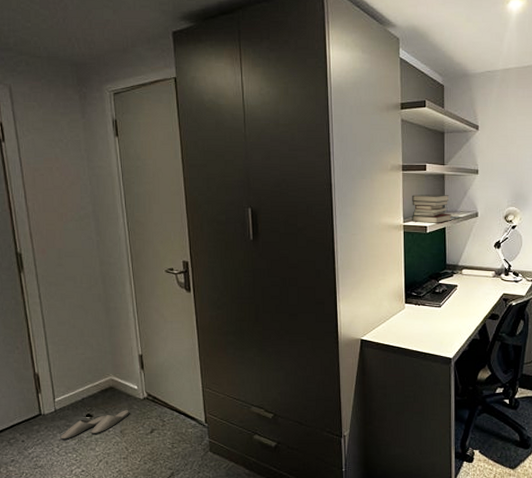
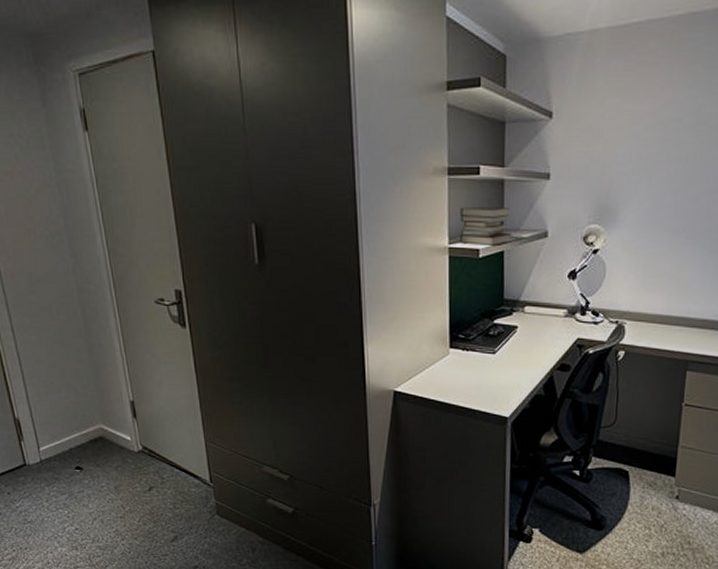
slippers: present [60,410,129,440] -> none [49,464,123,494]

